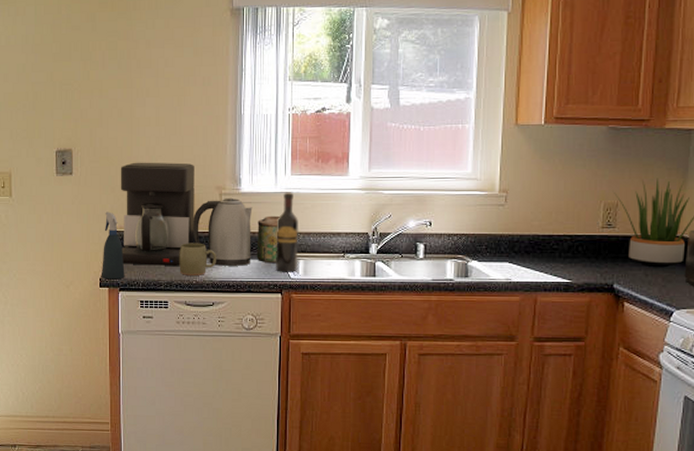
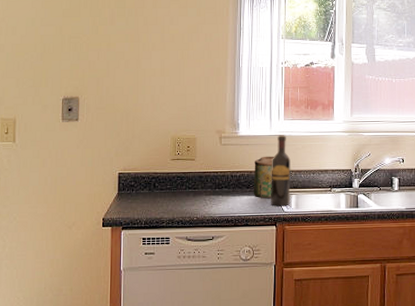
spray bottle: present [101,212,125,280] -> none [104,155,128,219]
coffee maker: present [120,162,194,267] -> none [125,109,197,205]
mug: present [179,243,217,275] -> none [181,182,217,212]
kettle: present [193,197,253,266] -> none [195,140,250,203]

